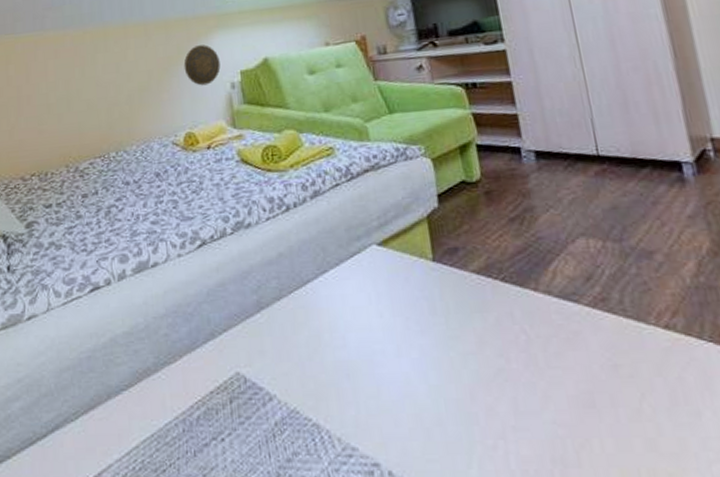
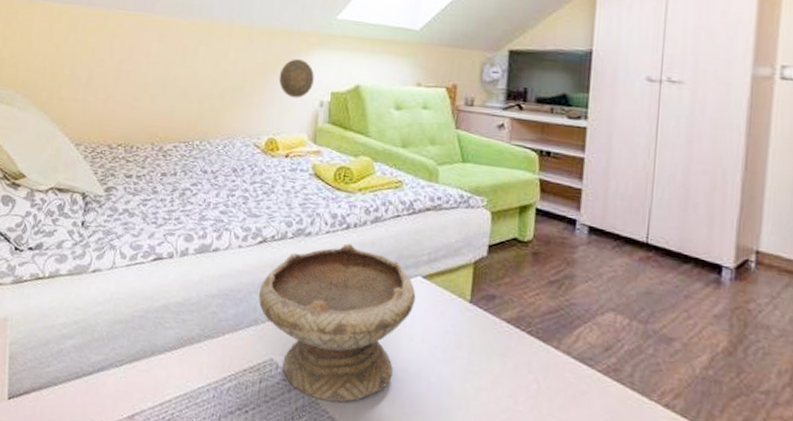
bowl: none [209,226,376,407] -> present [259,243,416,403]

